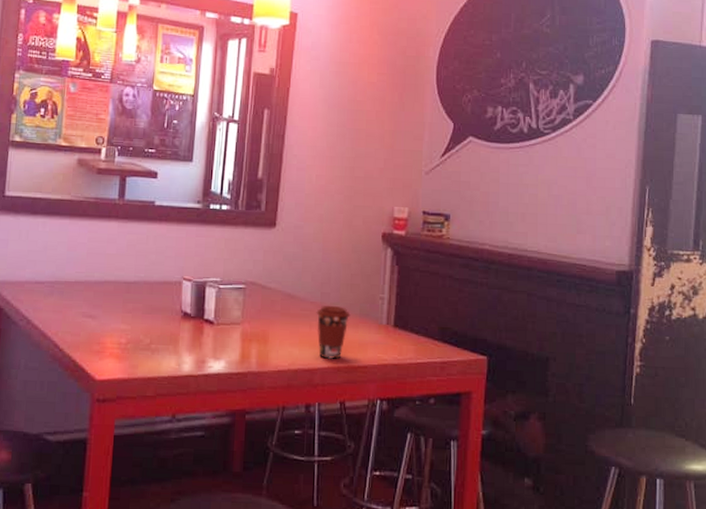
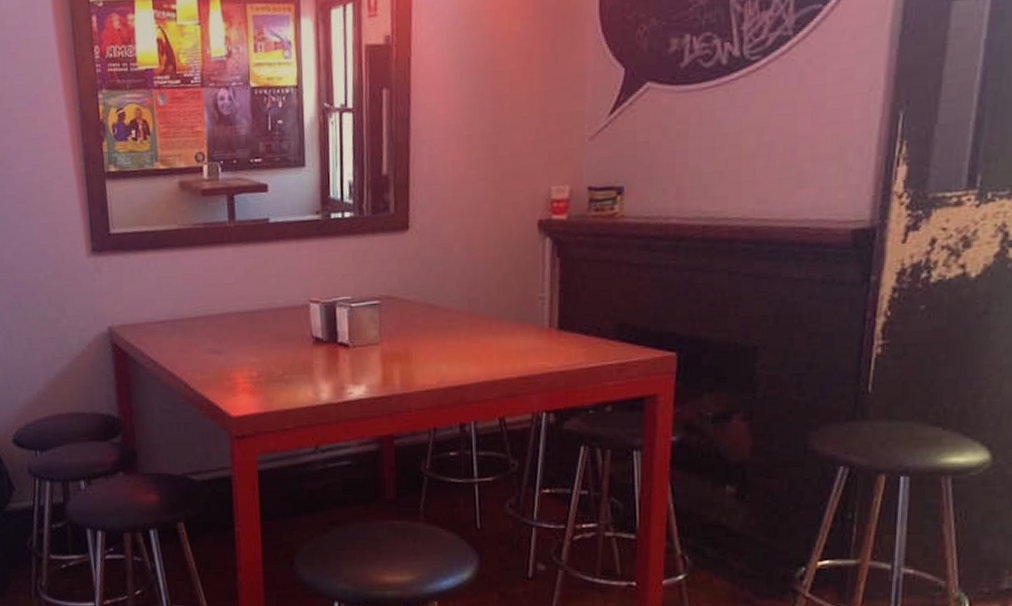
coffee cup: present [316,306,351,359] -> none [464,312,505,373]

